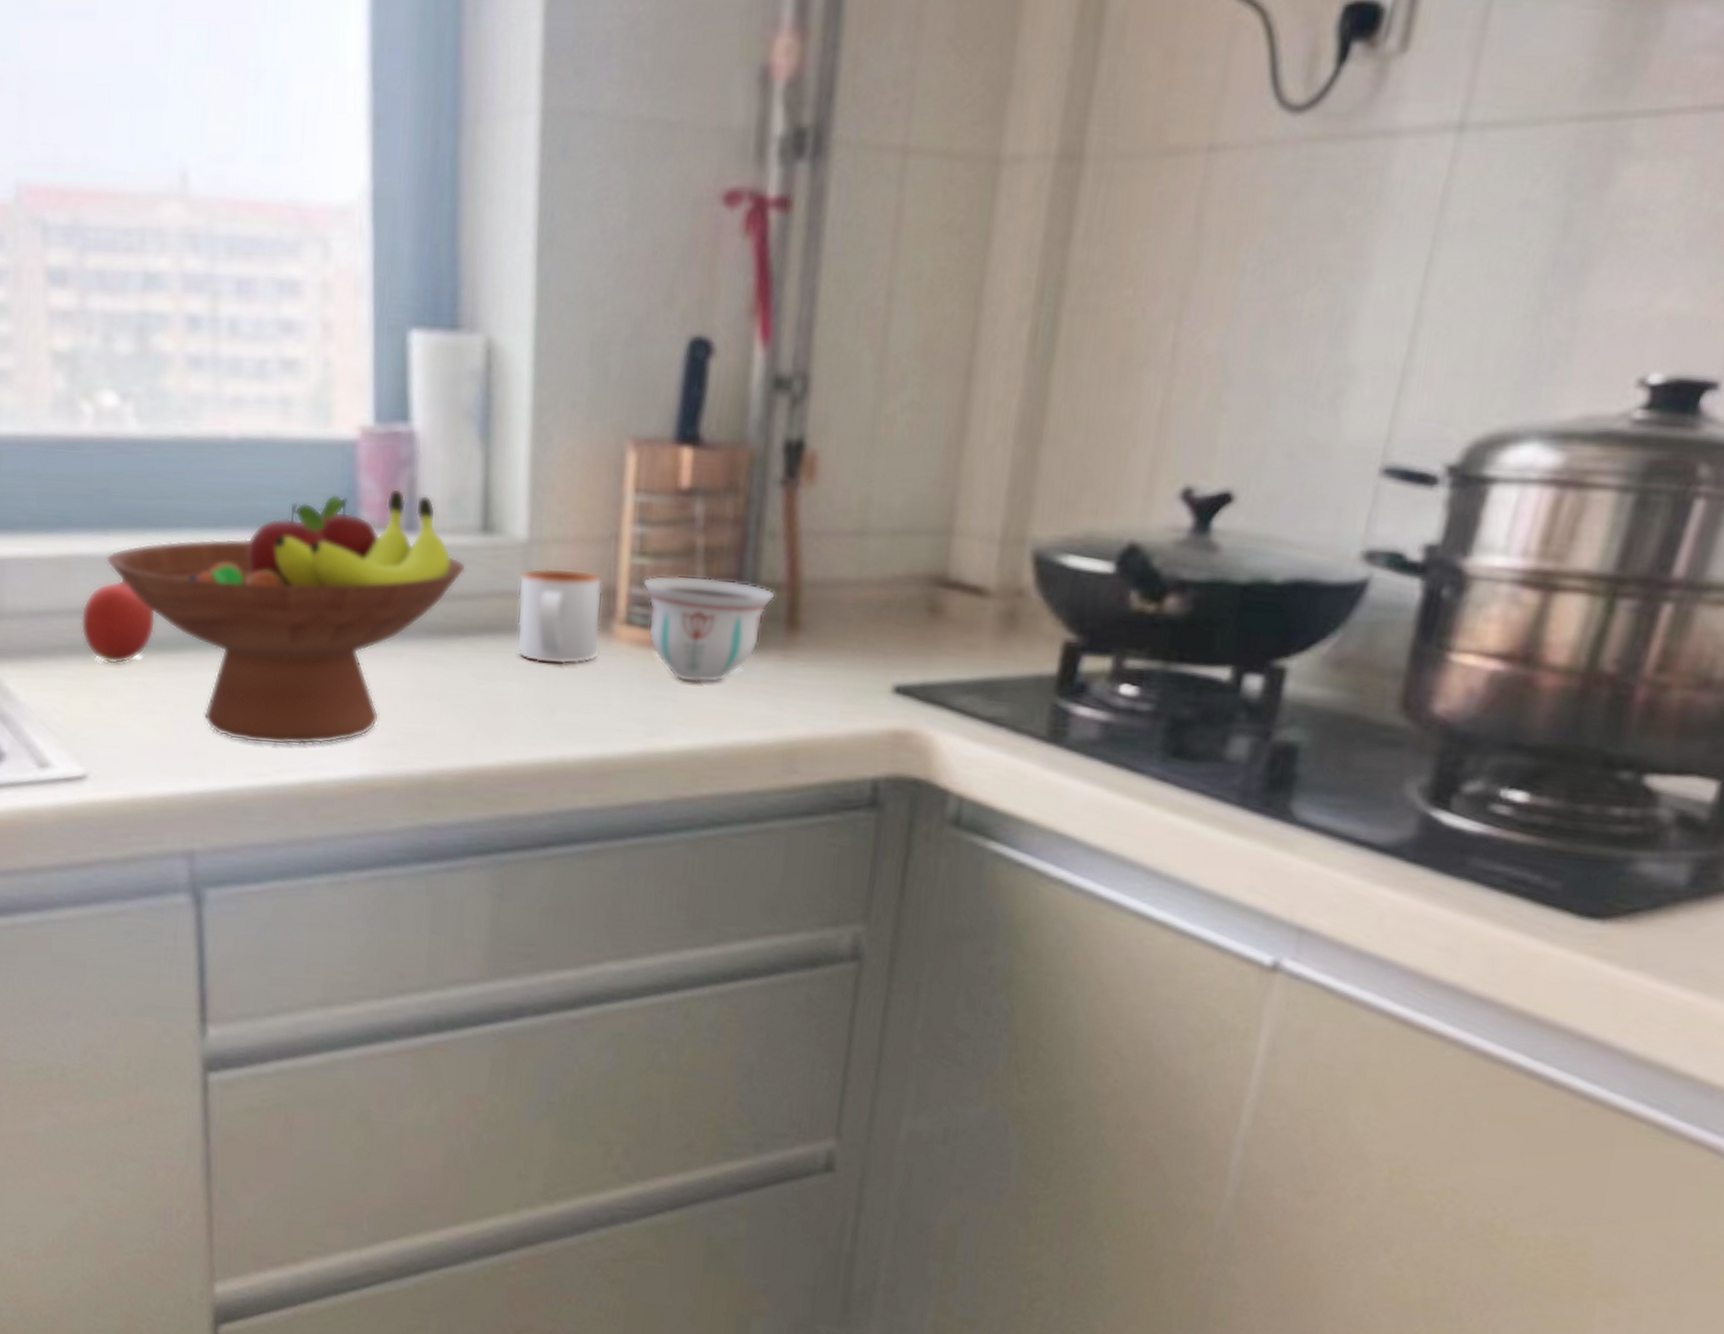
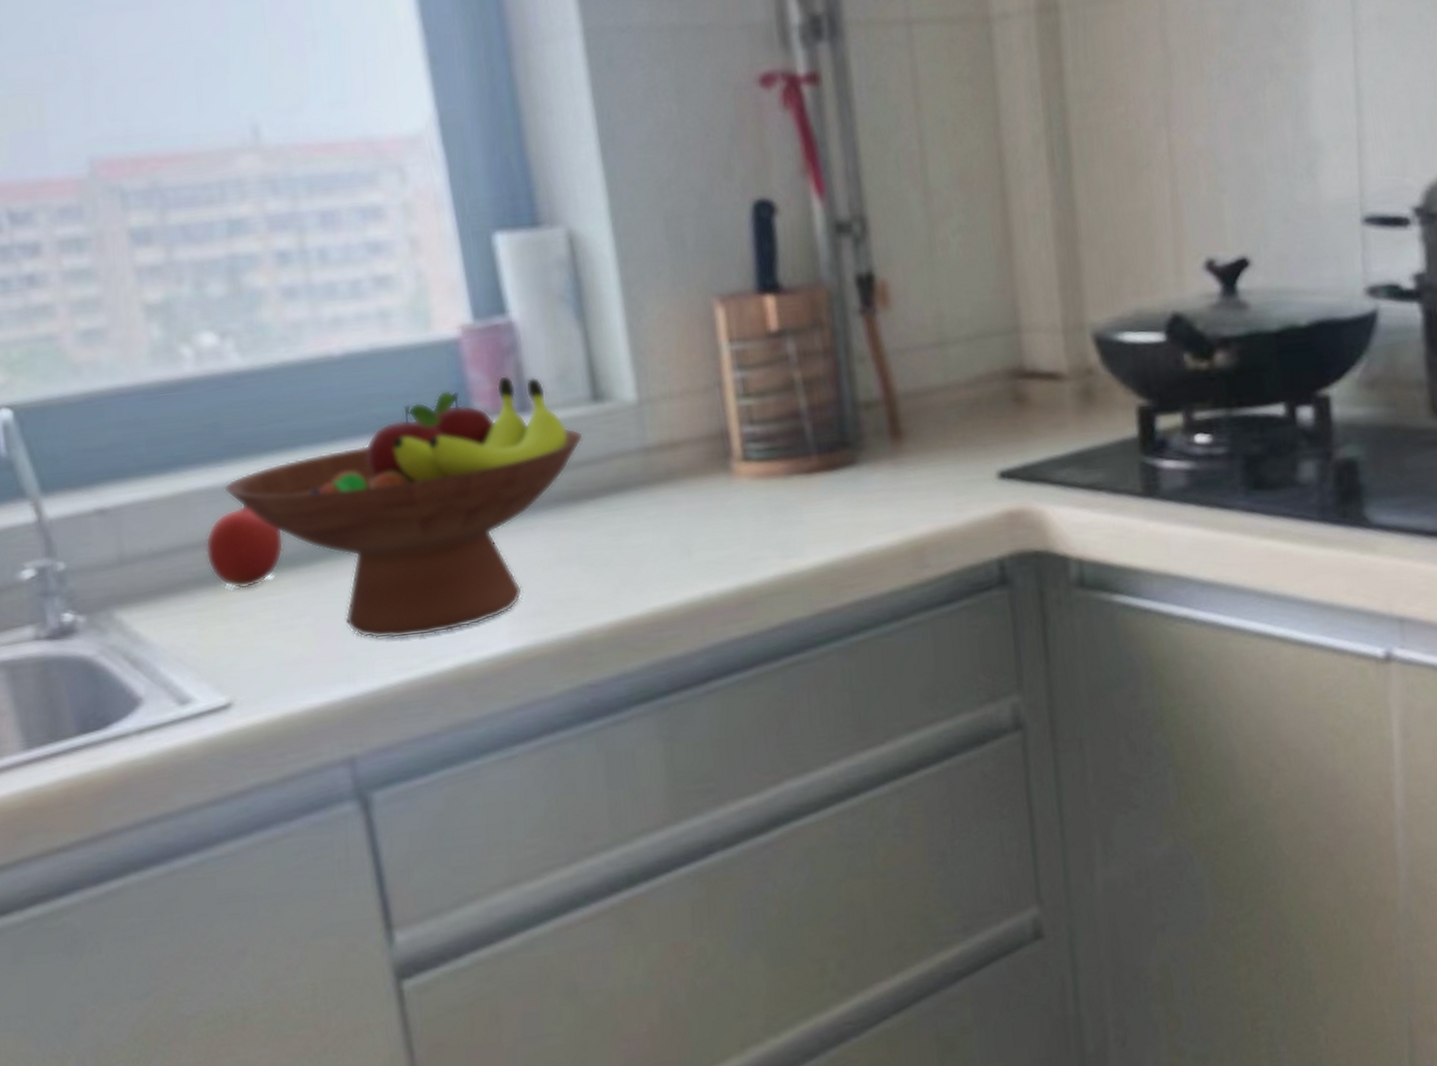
mug: present [516,567,603,665] -> none [635,418,724,511]
bowl: present [642,575,775,683] -> none [752,404,875,504]

